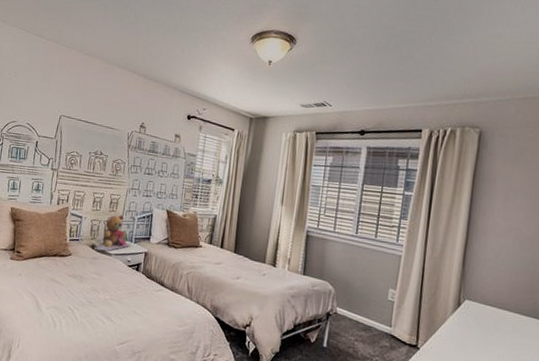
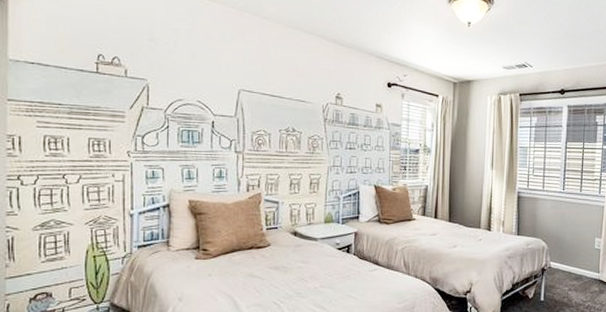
teddy bear: present [94,215,131,252] -> none [296,195,338,237]

